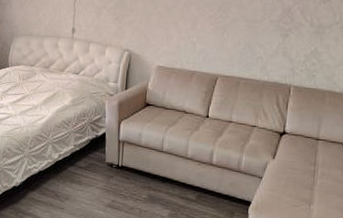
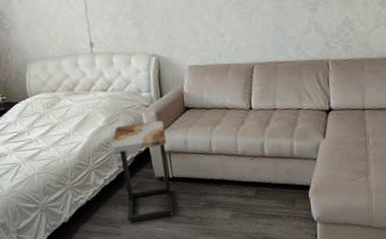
side table: none [72,109,124,202] -> present [111,121,174,222]

